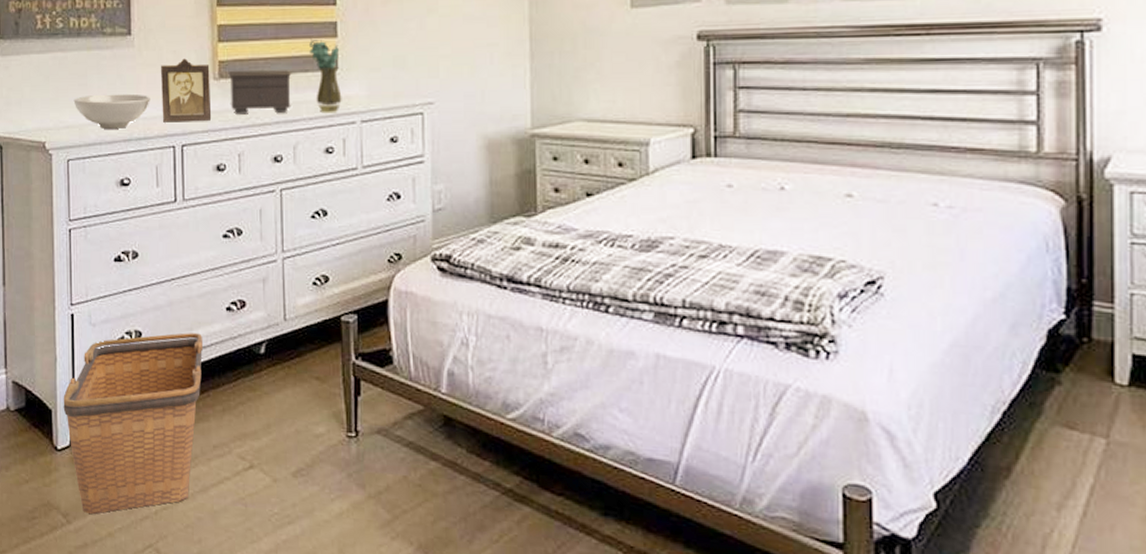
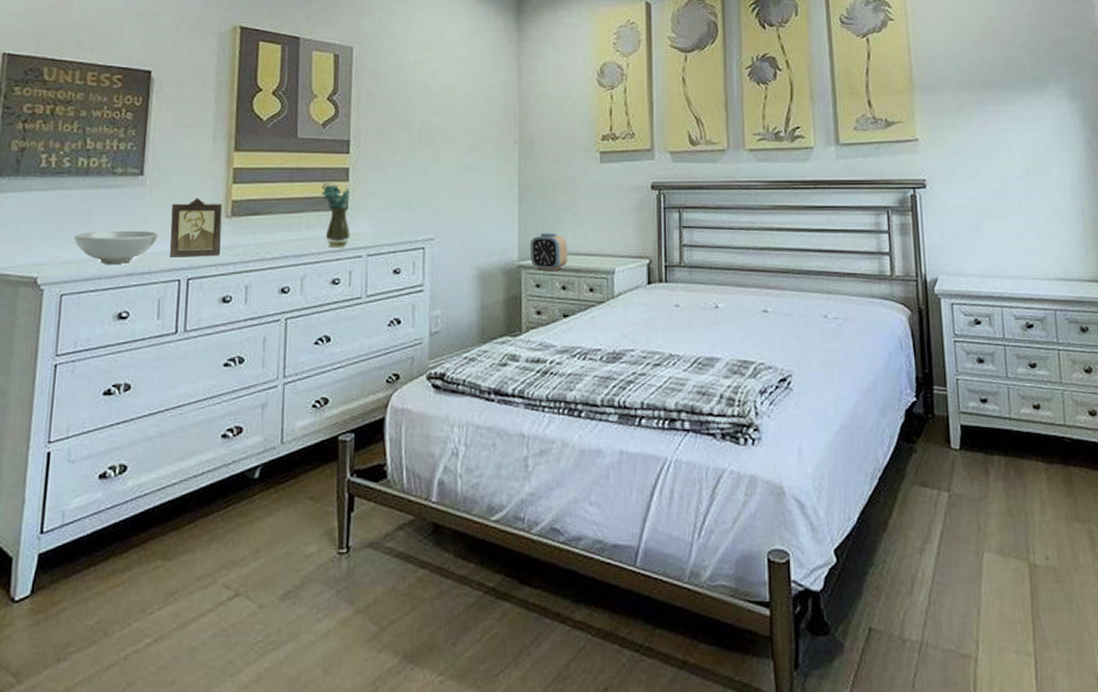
bicycle basket: present [63,333,203,515] -> none [26,463,194,670]
jewelry box: present [228,70,292,115] -> none [240,209,304,250]
alarm clock: none [545,95,591,142] -> present [530,232,567,272]

